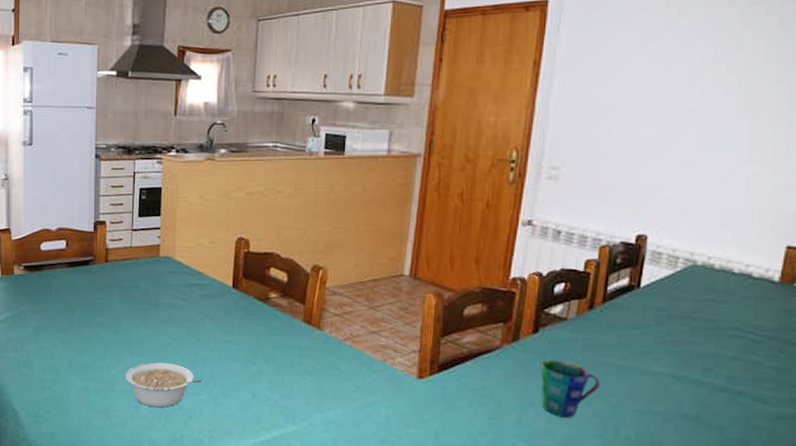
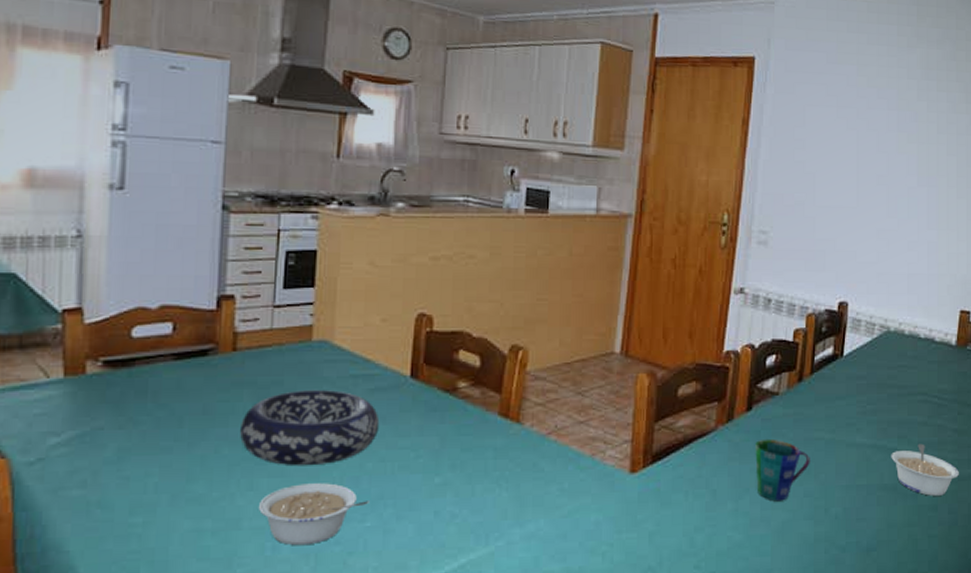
decorative bowl: none [112,293,210,350] -> present [240,390,380,466]
legume: none [693,378,777,431] -> present [891,443,959,496]

